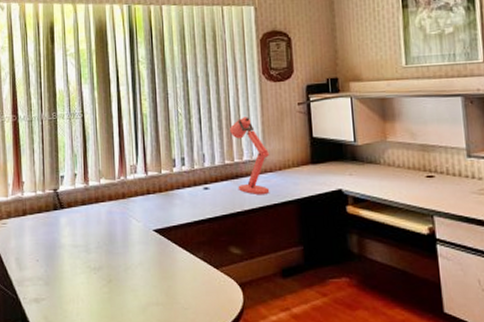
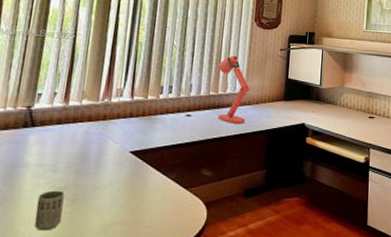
cup: none [78,270,101,310] -> present [34,190,65,231]

